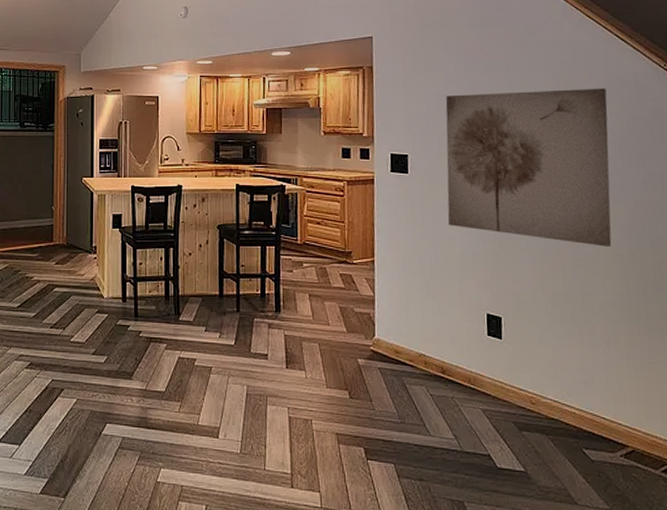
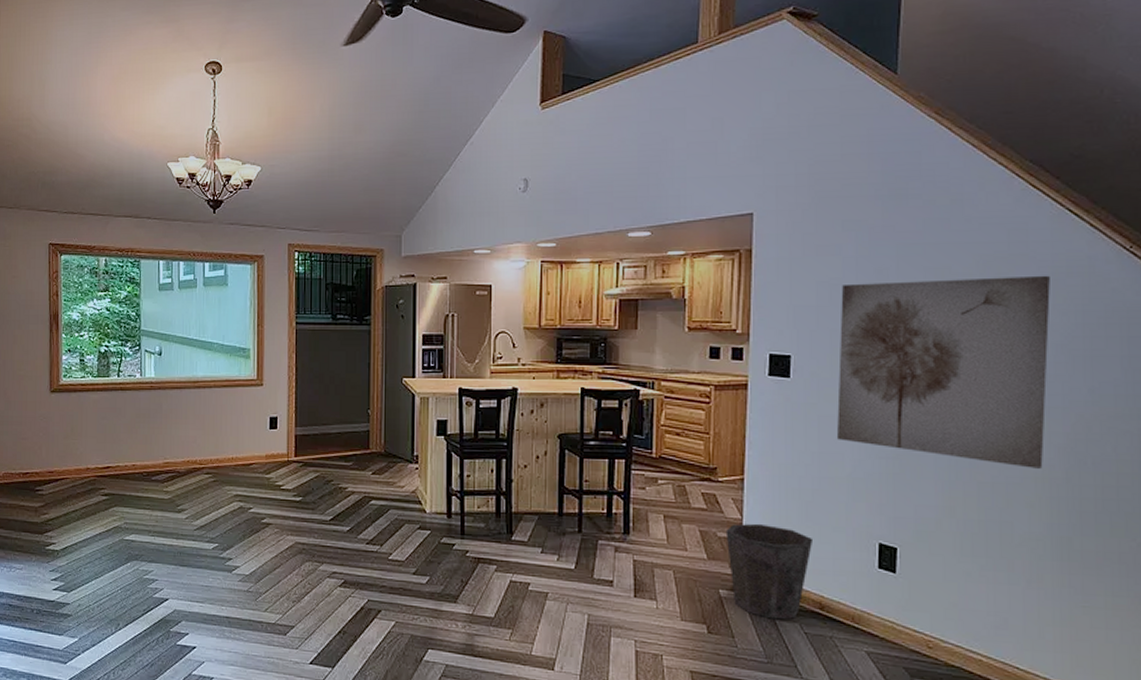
waste bin: none [361,299,434,384] -> present [725,523,814,620]

